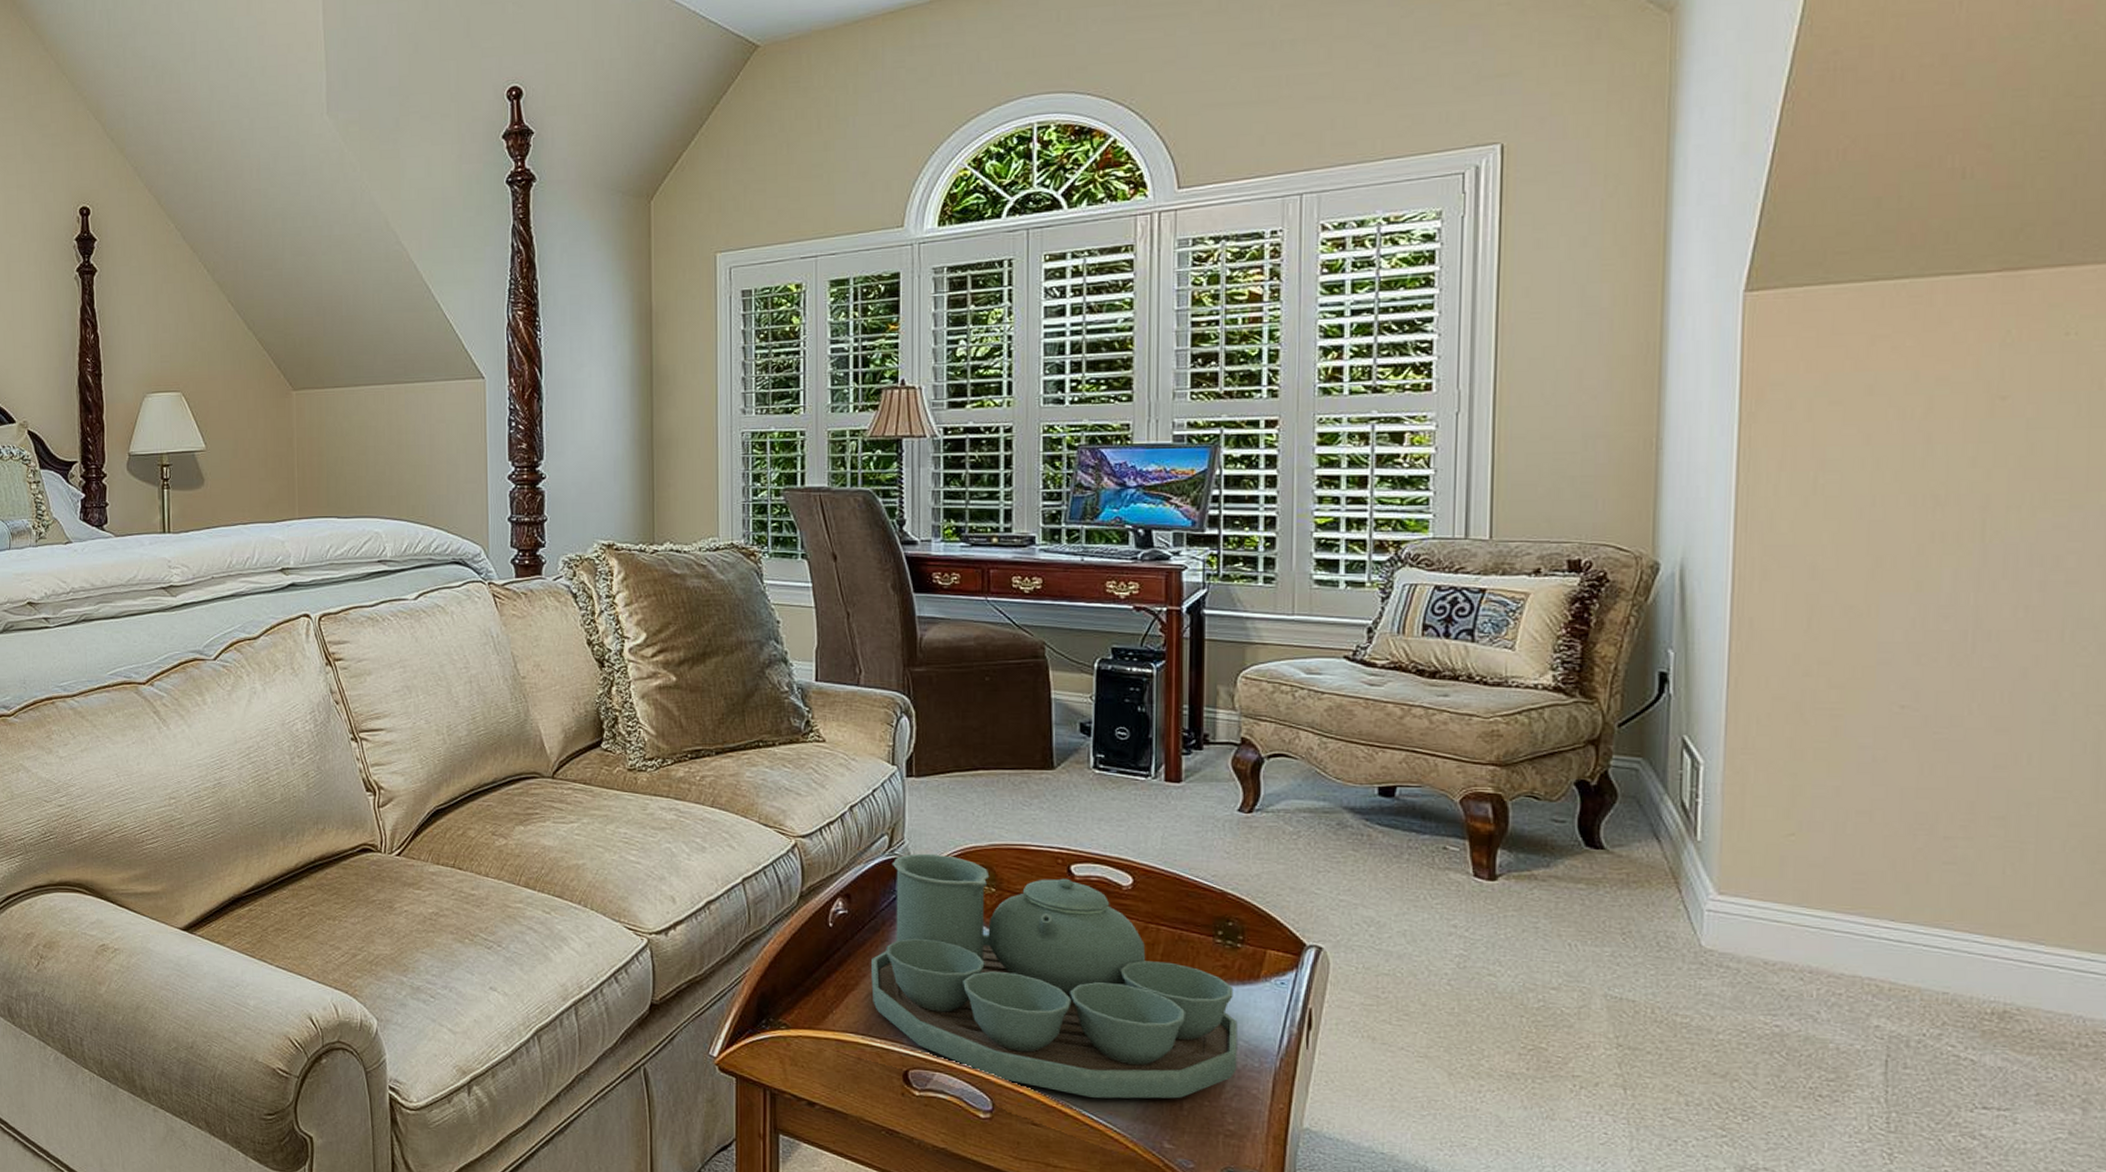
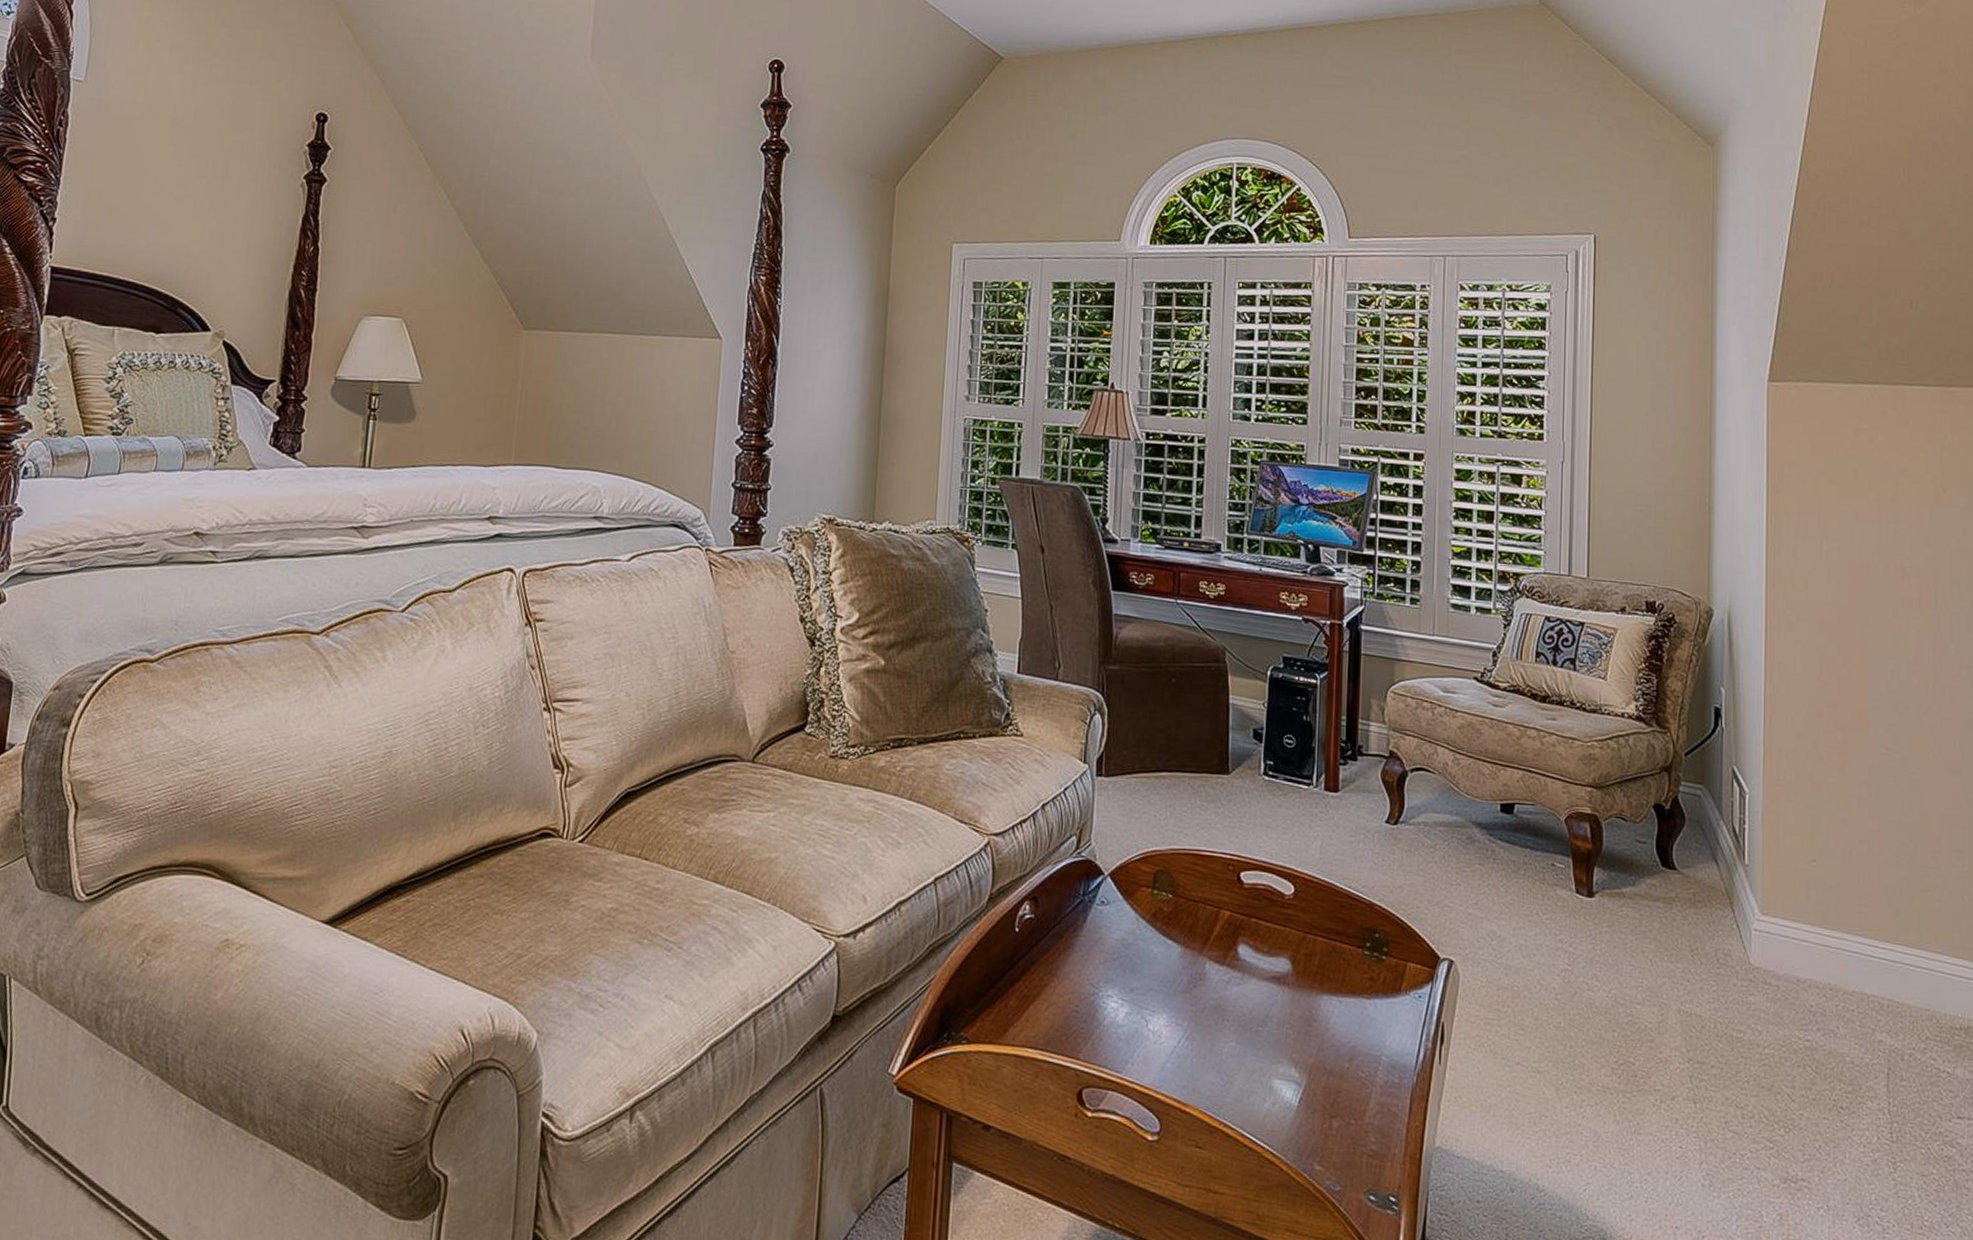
tea set: present [871,853,1238,1099] -> none [1052,856,1381,1118]

